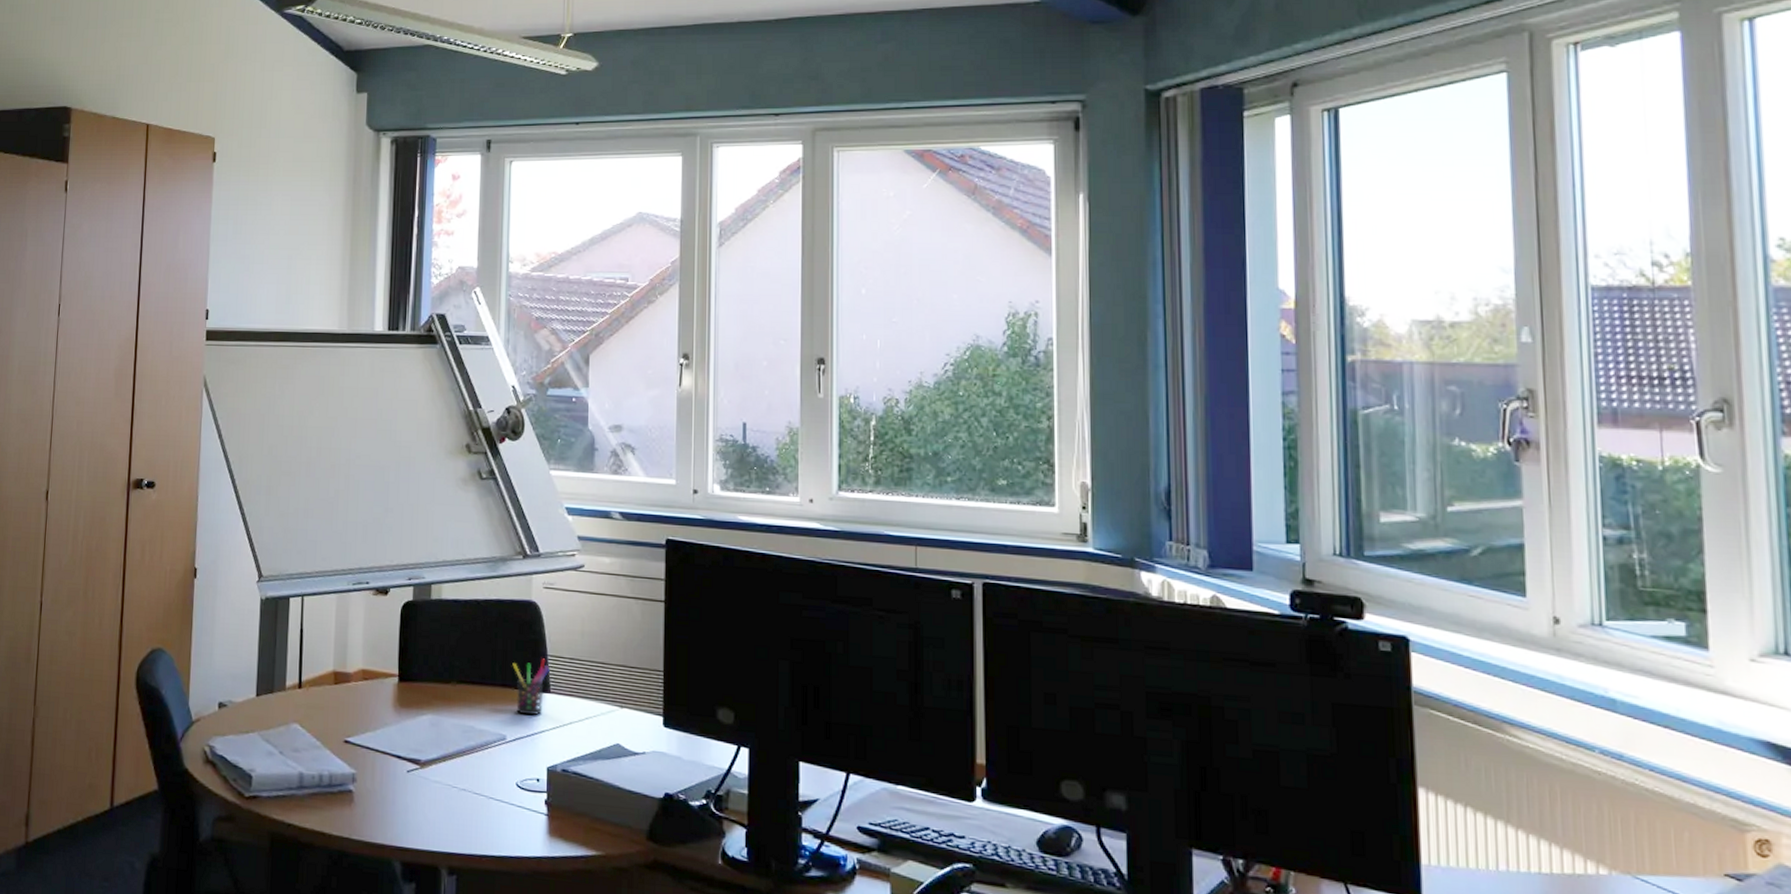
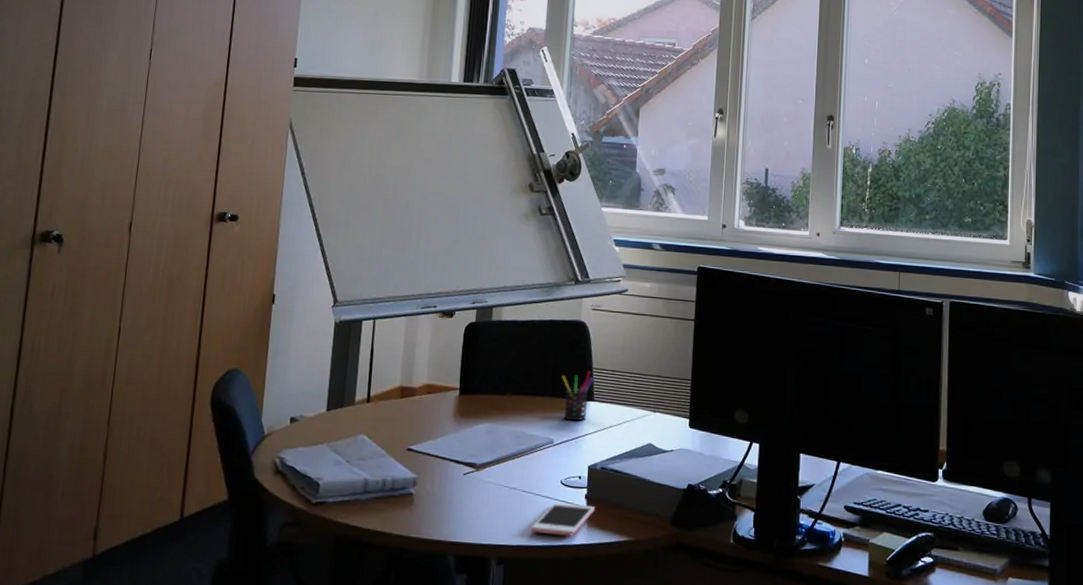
cell phone: none [484,808,557,847] -> present [530,502,595,536]

